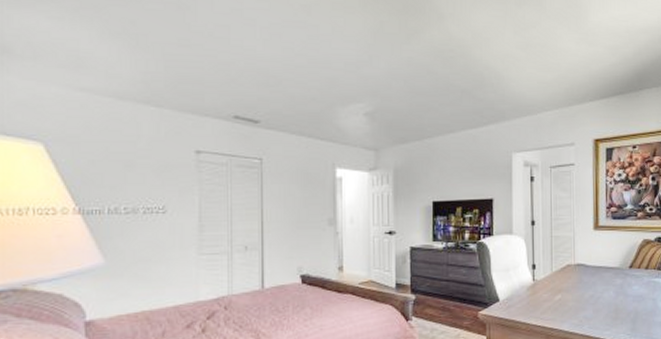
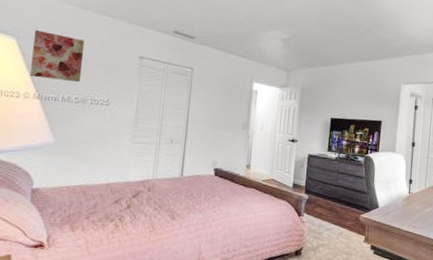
wall art: none [64,130,129,190] -> present [30,29,85,83]

